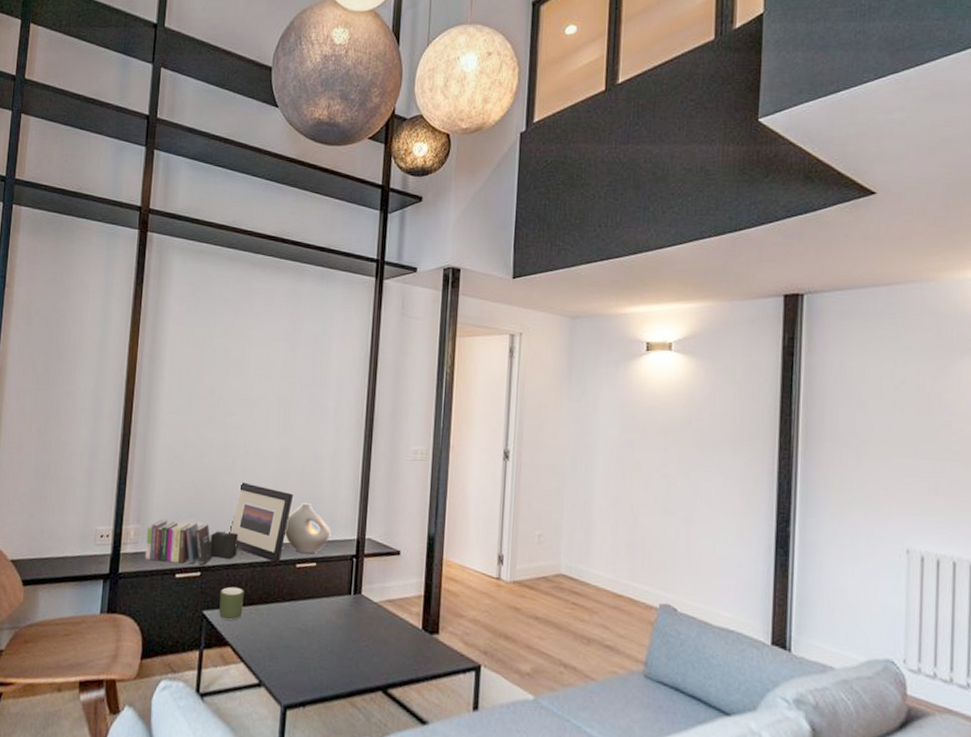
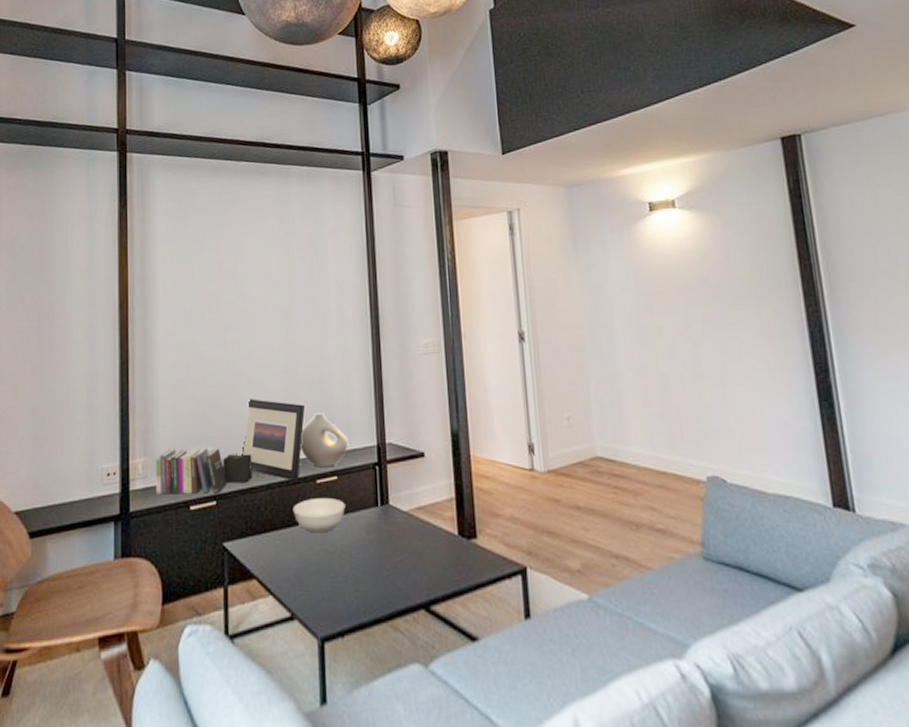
mug: present [219,586,244,621] -> none [238,512,266,551]
bowl: none [271,580,321,613] -> present [293,497,346,533]

